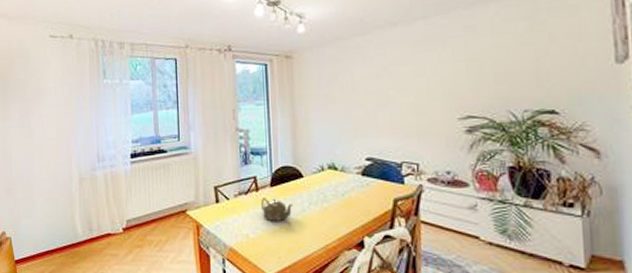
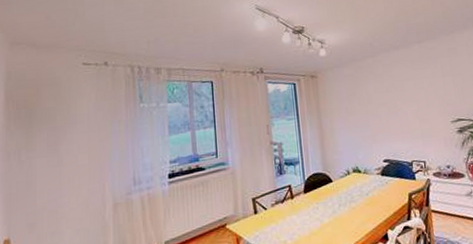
teapot: present [261,198,293,221] -> none [296,203,325,226]

